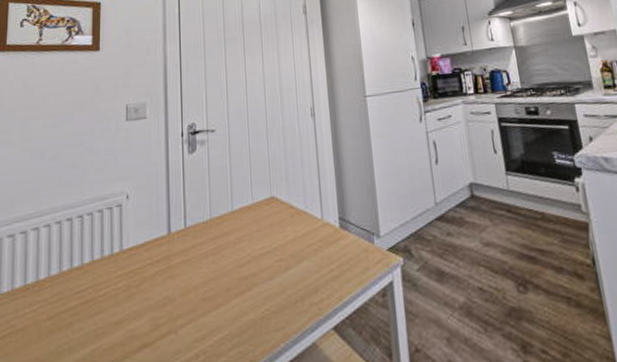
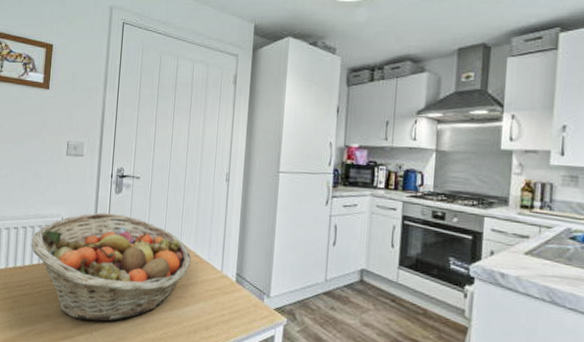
fruit basket: none [90,176,287,319] -> present [31,212,192,322]

